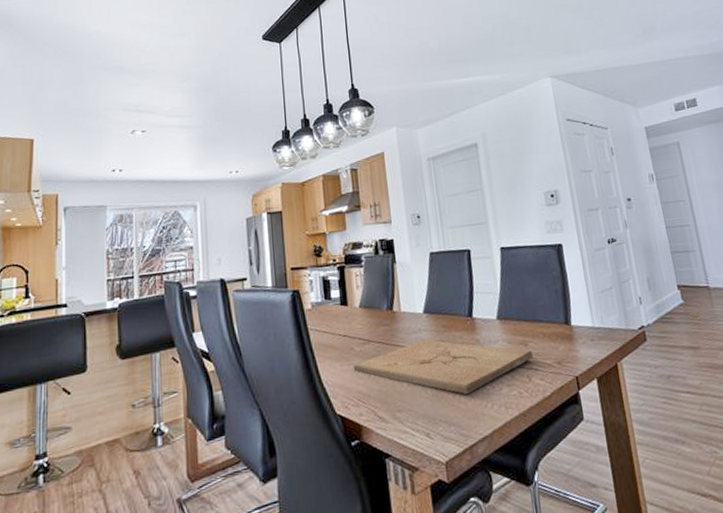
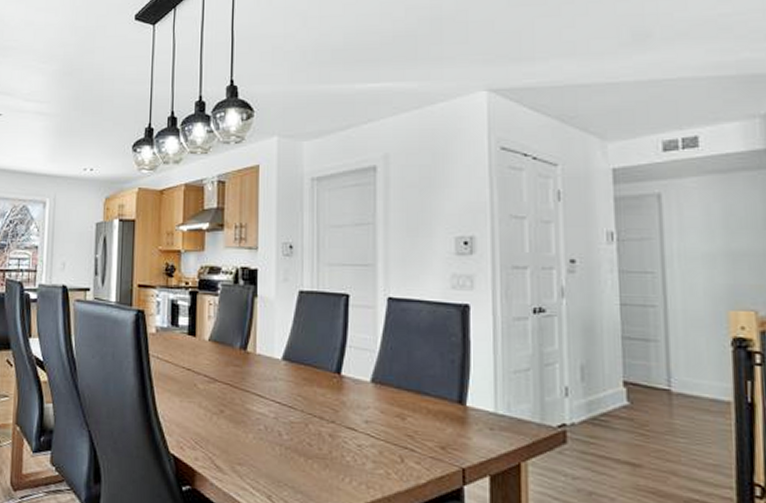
cutting board: present [353,339,534,395] -> none [193,389,411,463]

